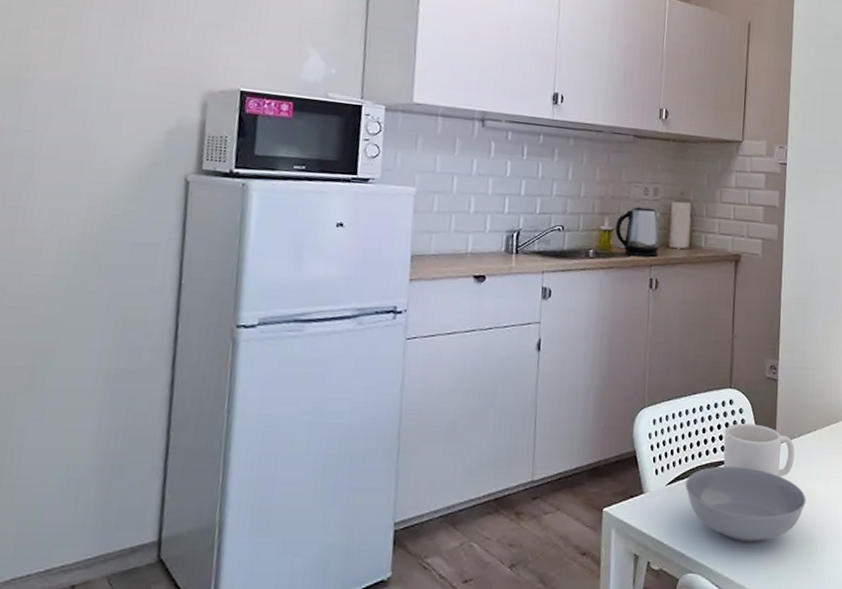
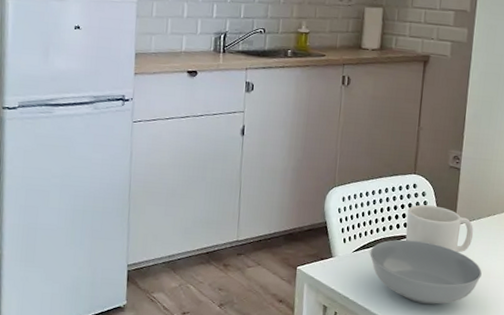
kettle: present [615,206,662,258] -> none [311,11,355,58]

